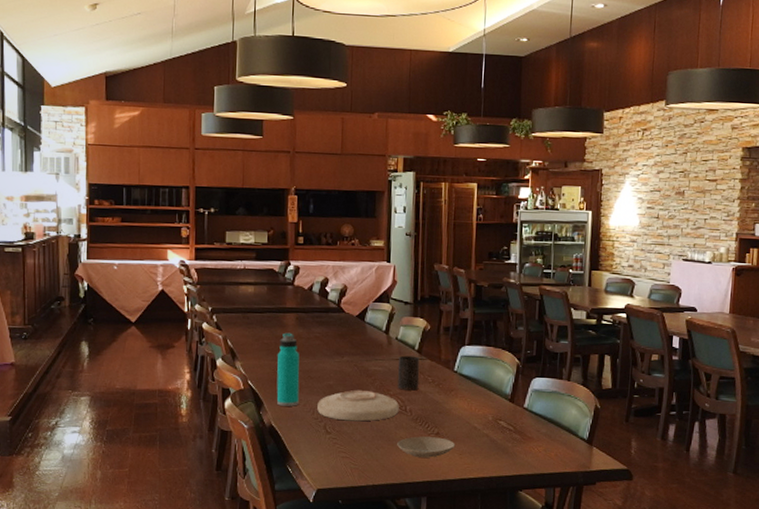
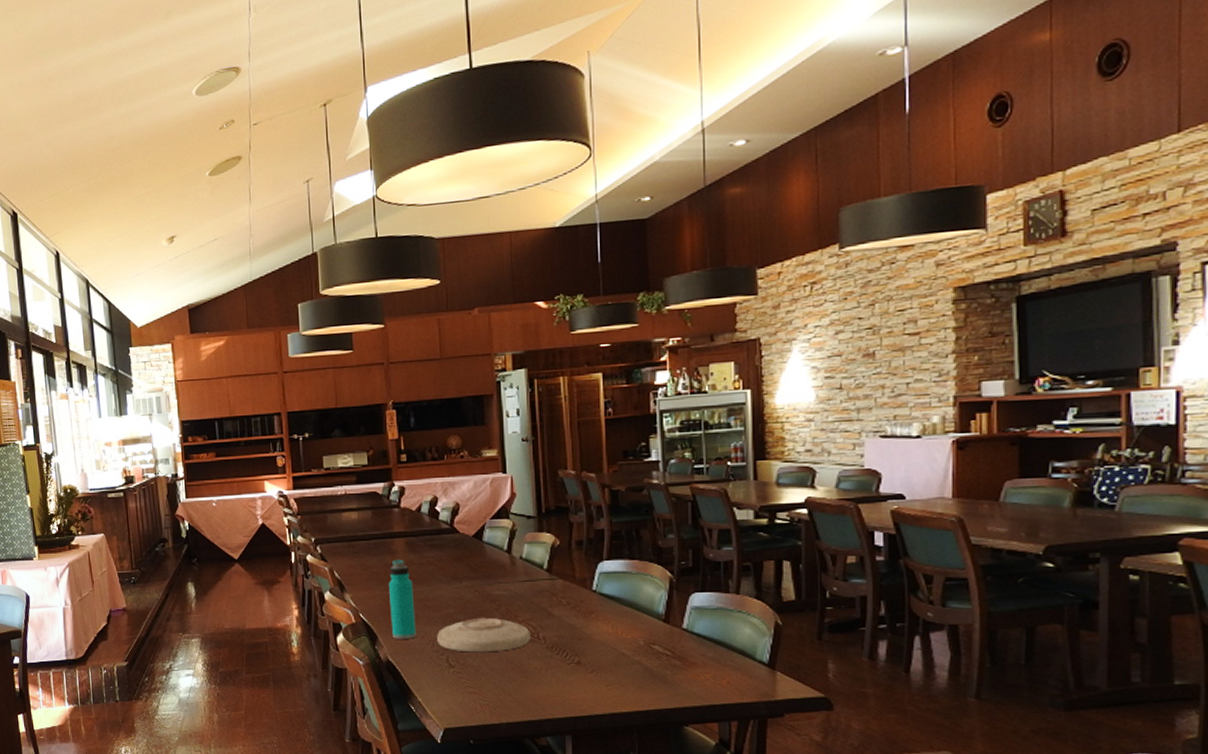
cup: present [397,355,420,391] -> none [524,576,552,615]
plate: present [397,436,456,458] -> none [532,667,601,690]

